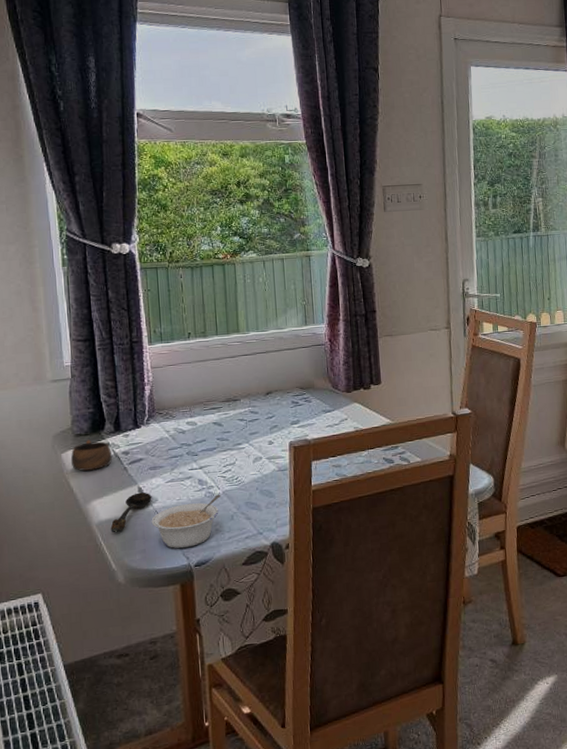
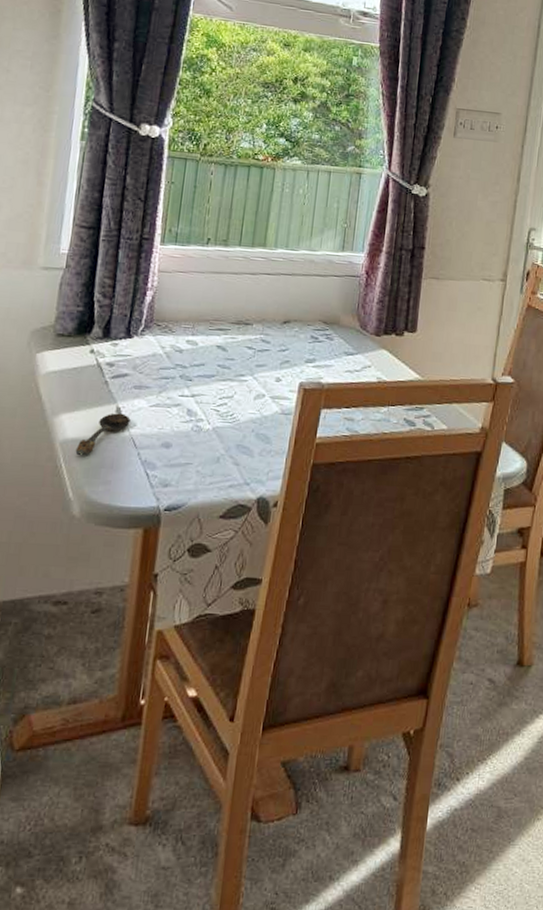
cup: present [70,440,112,471] -> none [45,342,95,378]
legume: present [151,494,221,549] -> none [124,430,210,487]

